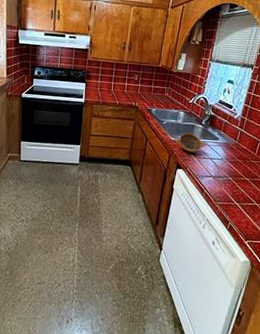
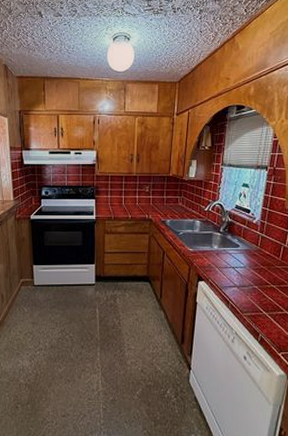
bowl: present [175,132,205,152] -> none [194,242,226,262]

